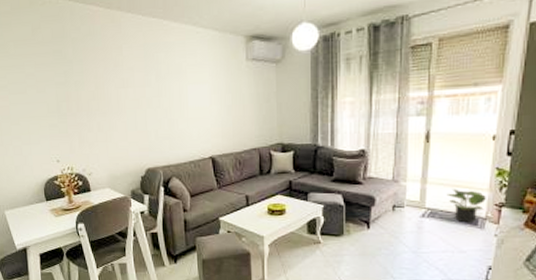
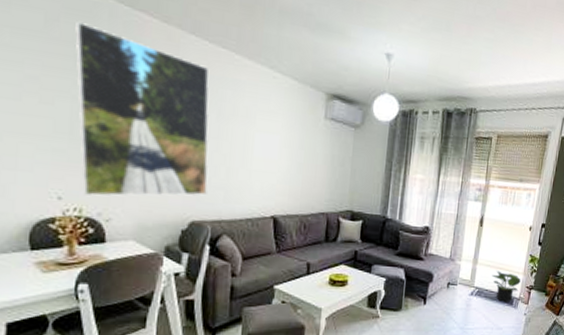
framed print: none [51,24,156,156] -> present [75,20,210,196]

